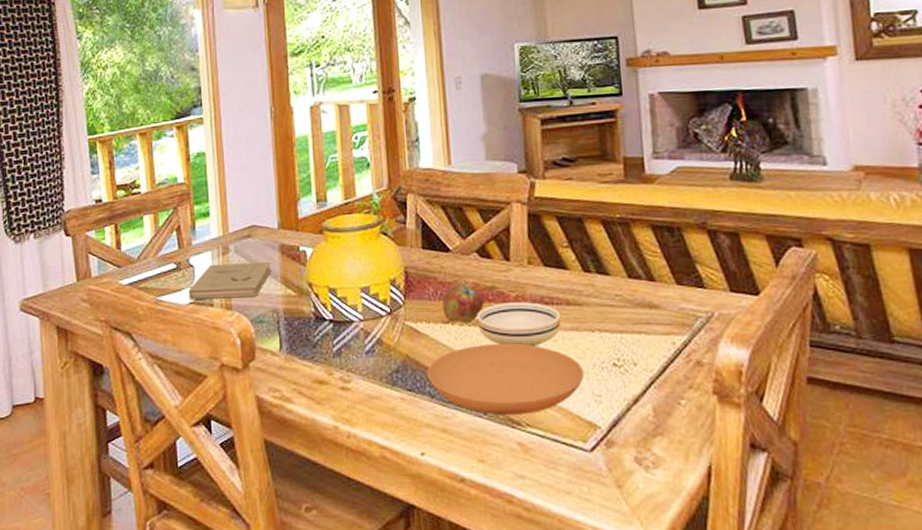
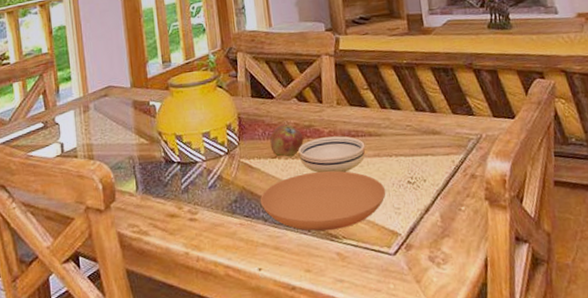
book: present [188,261,272,299] -> none [55,115,127,153]

